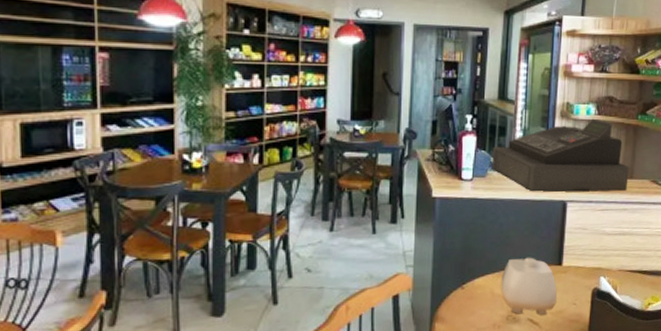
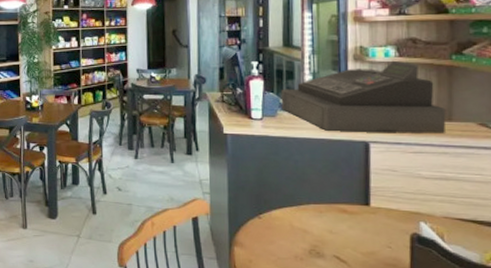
sugar bowl: present [500,257,557,316] -> none [299,194,366,255]

